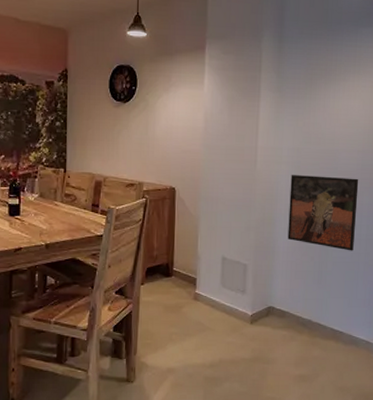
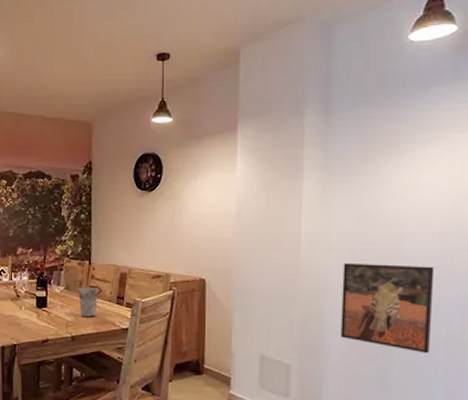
cup: none [53,195,74,225] -> present [78,287,99,318]

